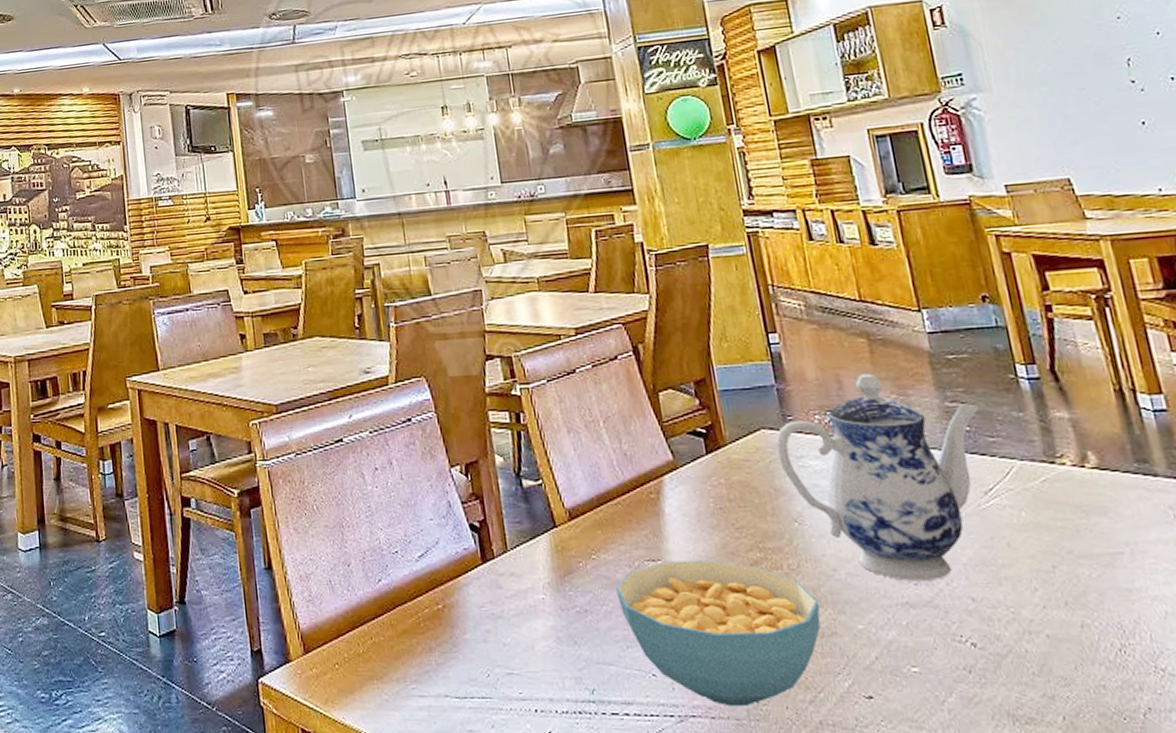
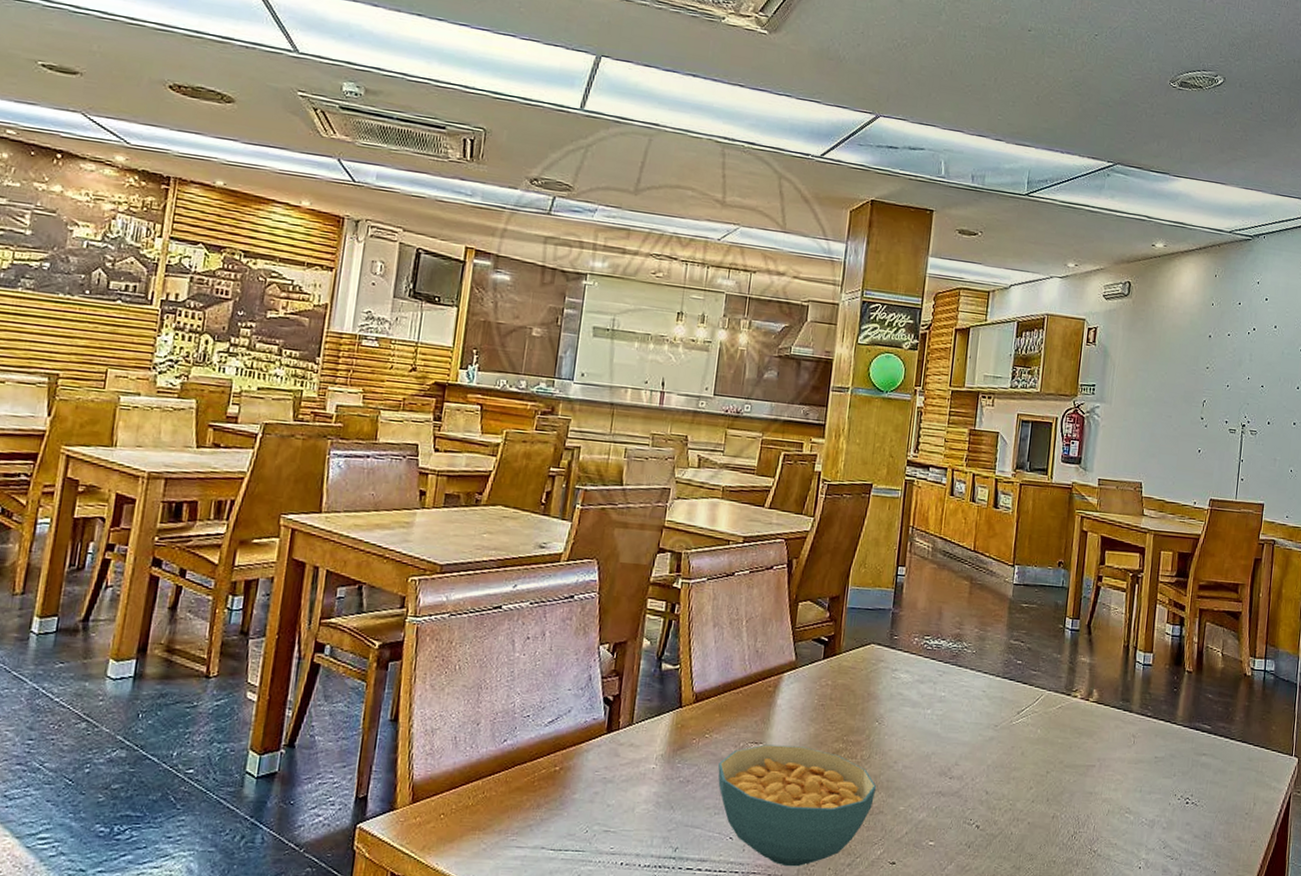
teapot: present [775,373,980,582] -> none [877,609,1033,776]

